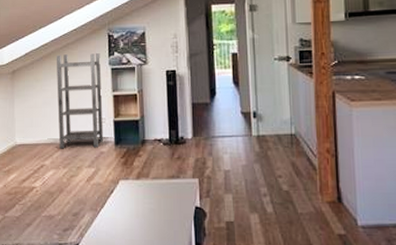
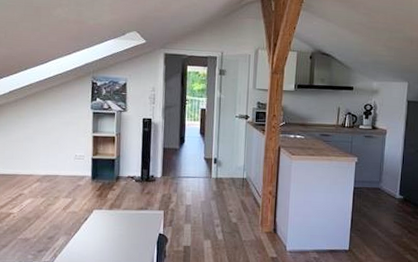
shelving unit: present [56,53,104,149] -> none [38,95,84,181]

